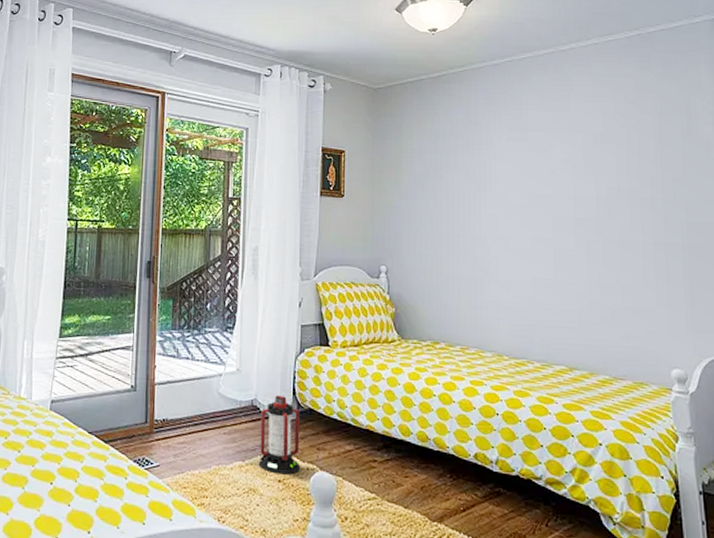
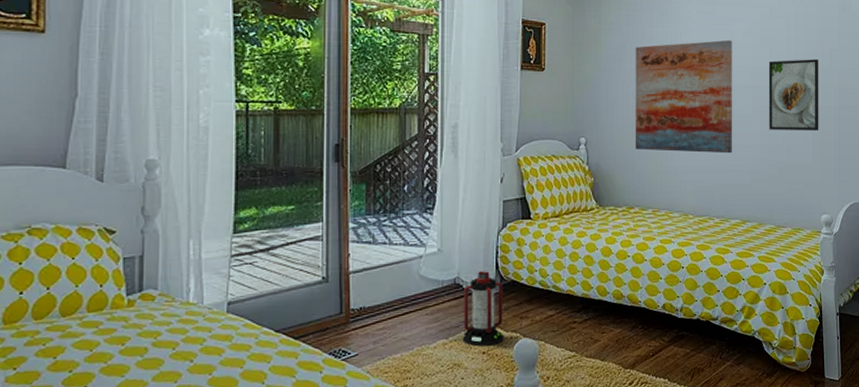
wall art: none [439,167,555,291] -> present [635,39,733,154]
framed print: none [596,189,663,271] -> present [769,59,819,131]

